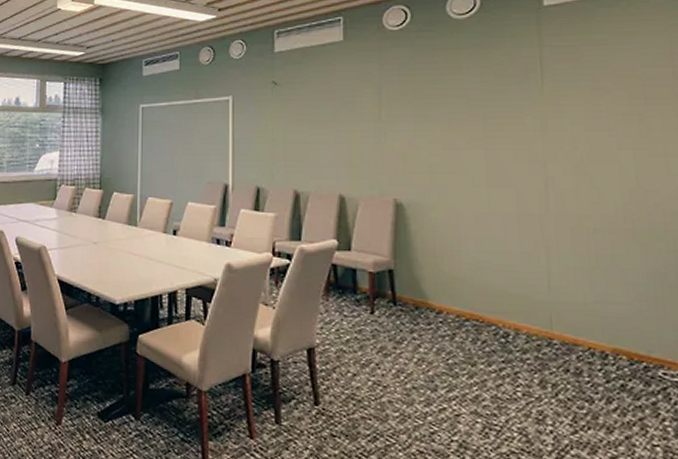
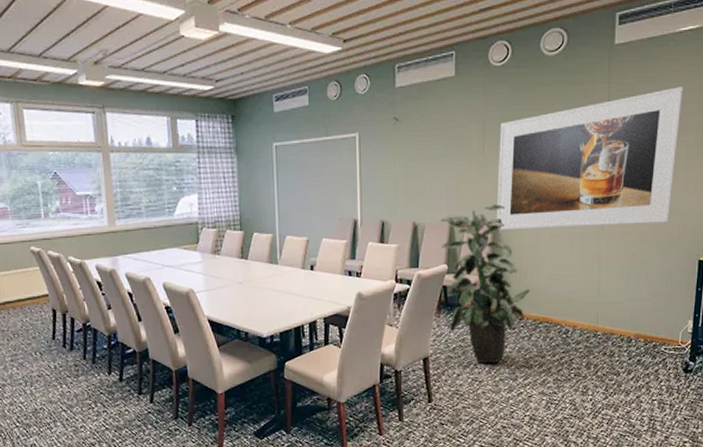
indoor plant: none [326,174,450,366] -> present [439,203,531,364]
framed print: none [399,49,648,207] -> present [496,87,684,230]

